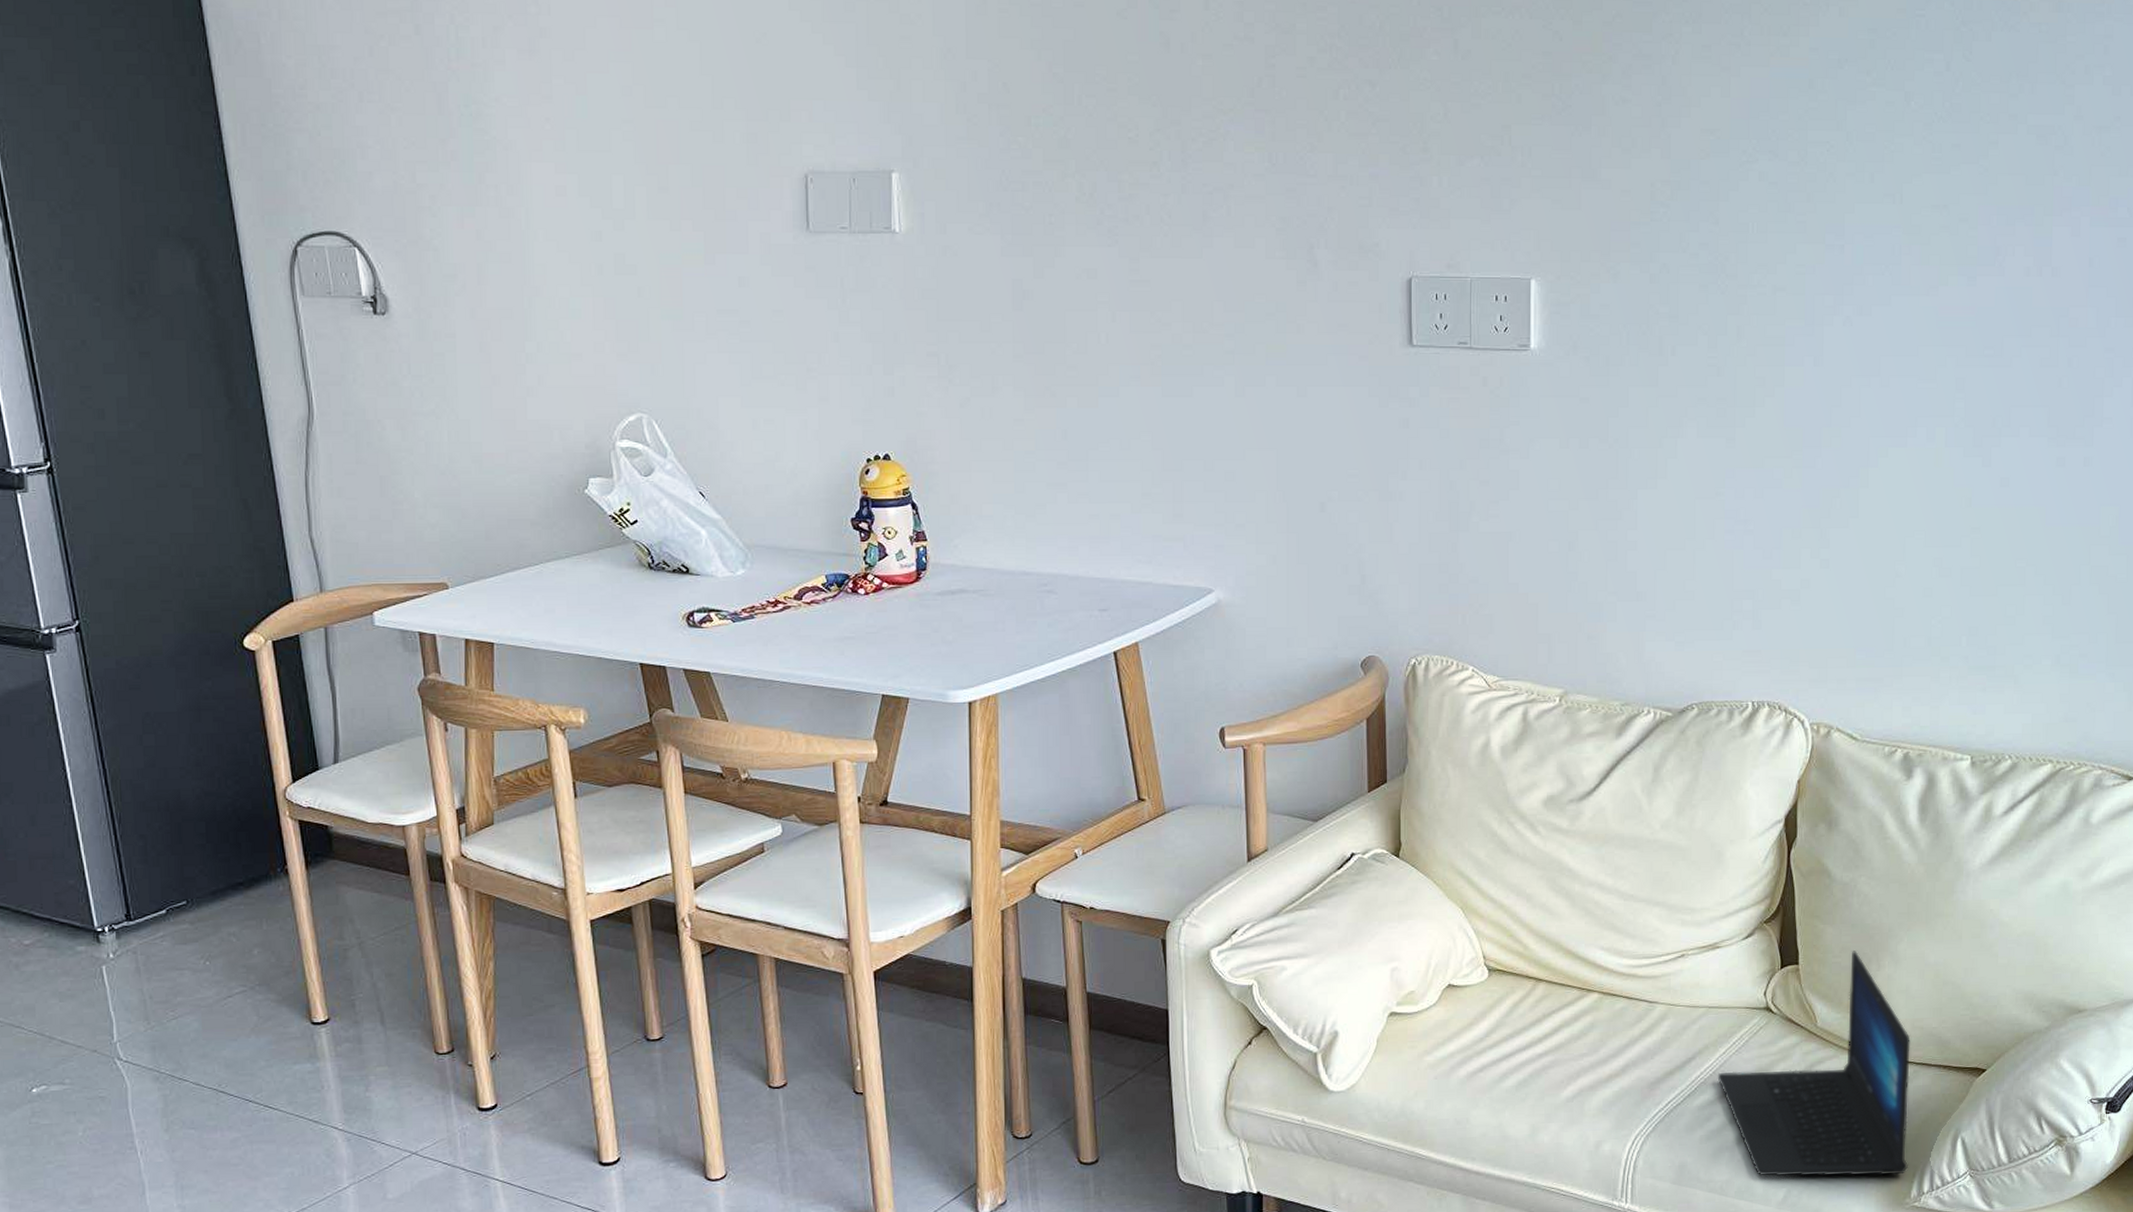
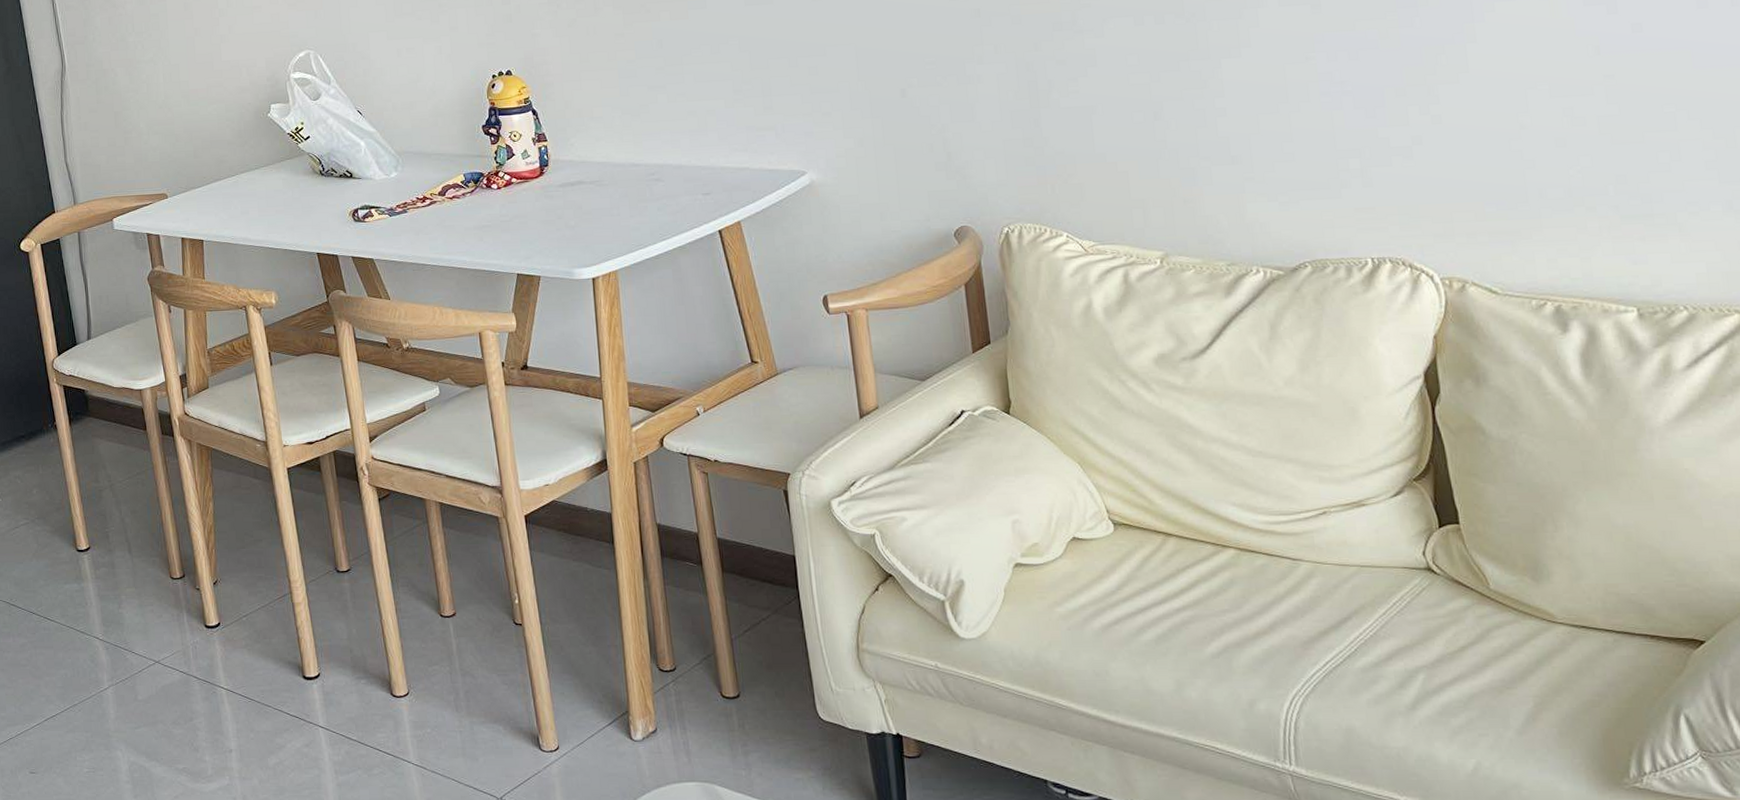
laptop: present [1717,950,1911,1177] -> none [1379,510,1623,752]

